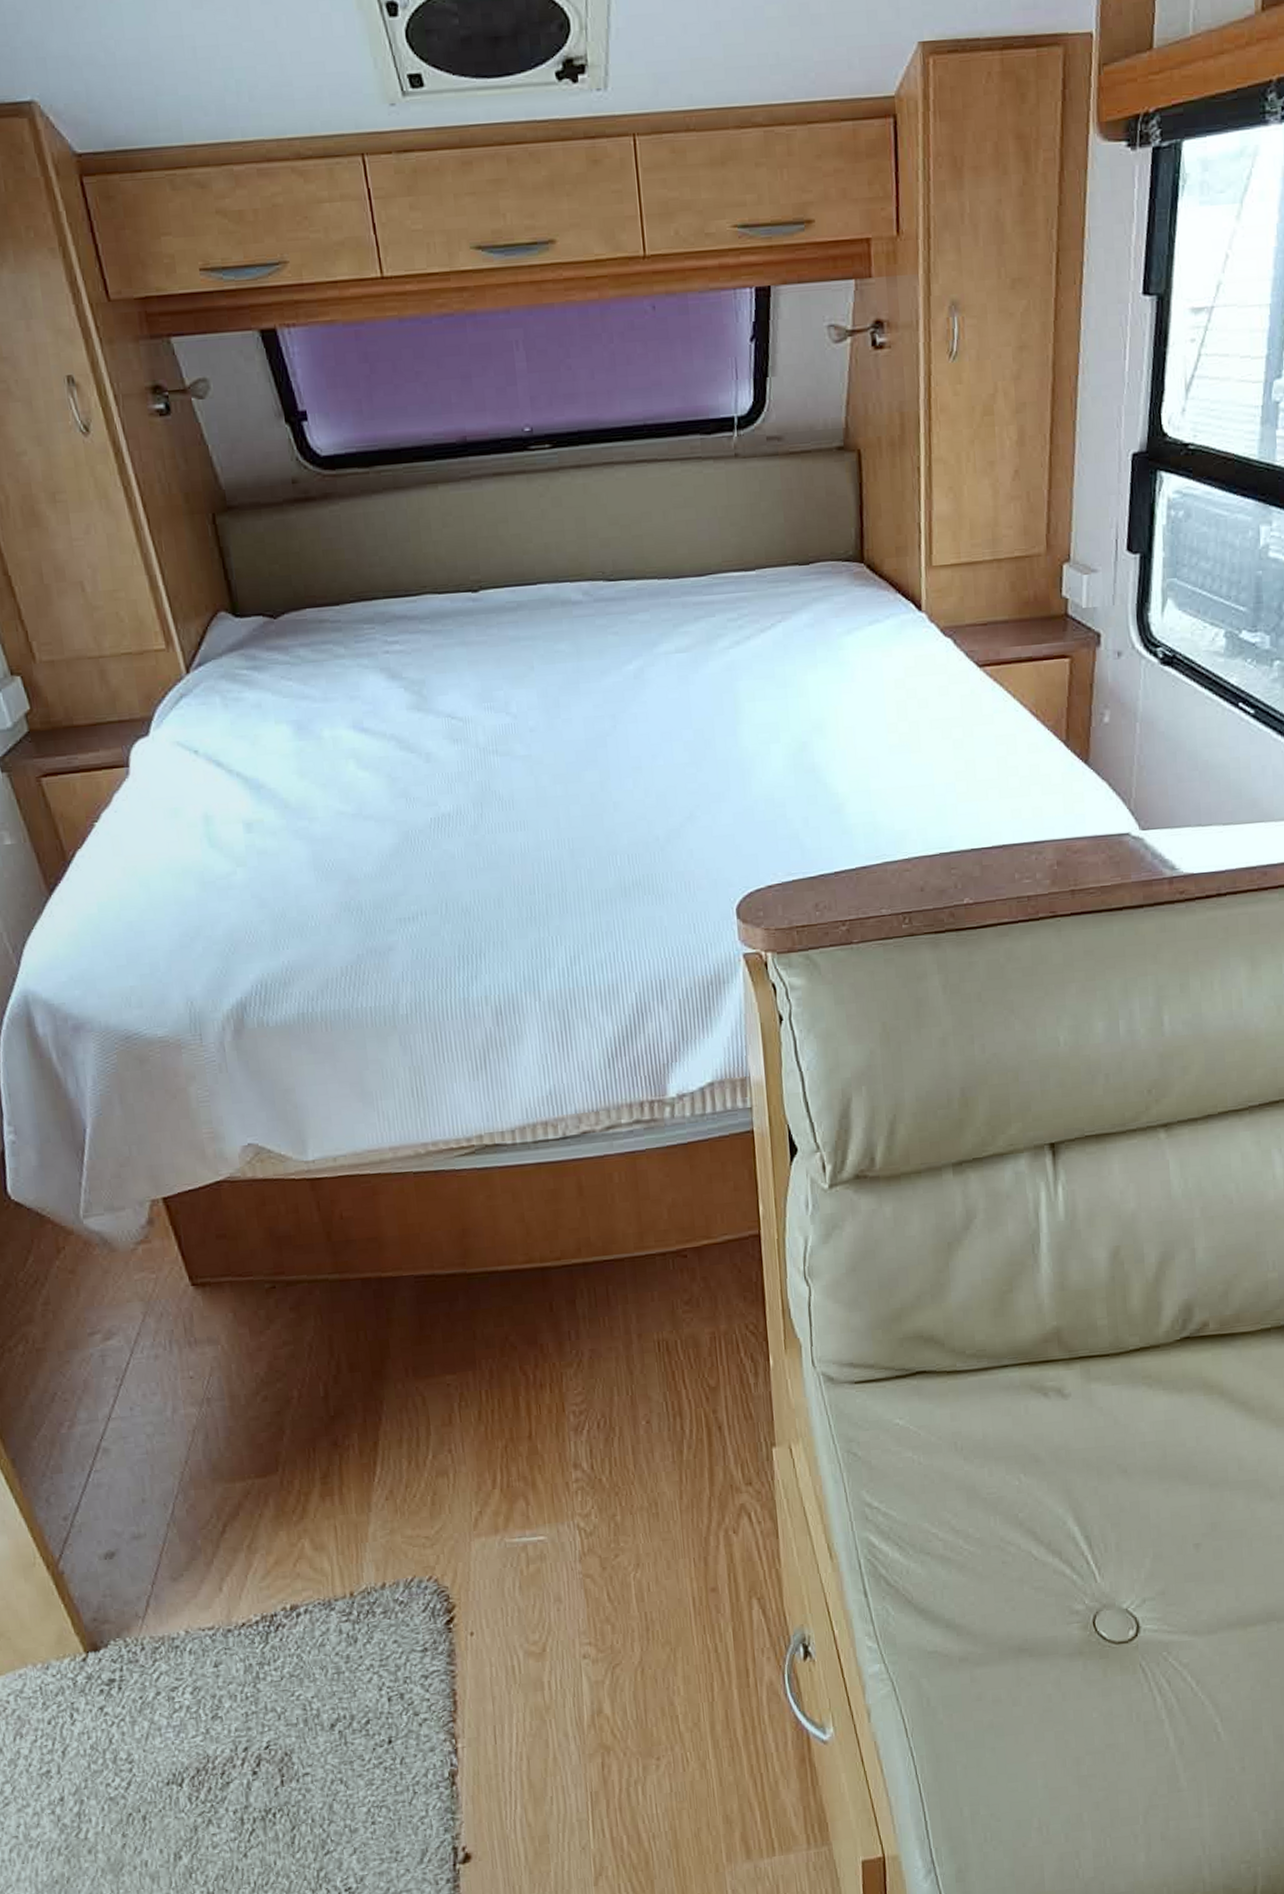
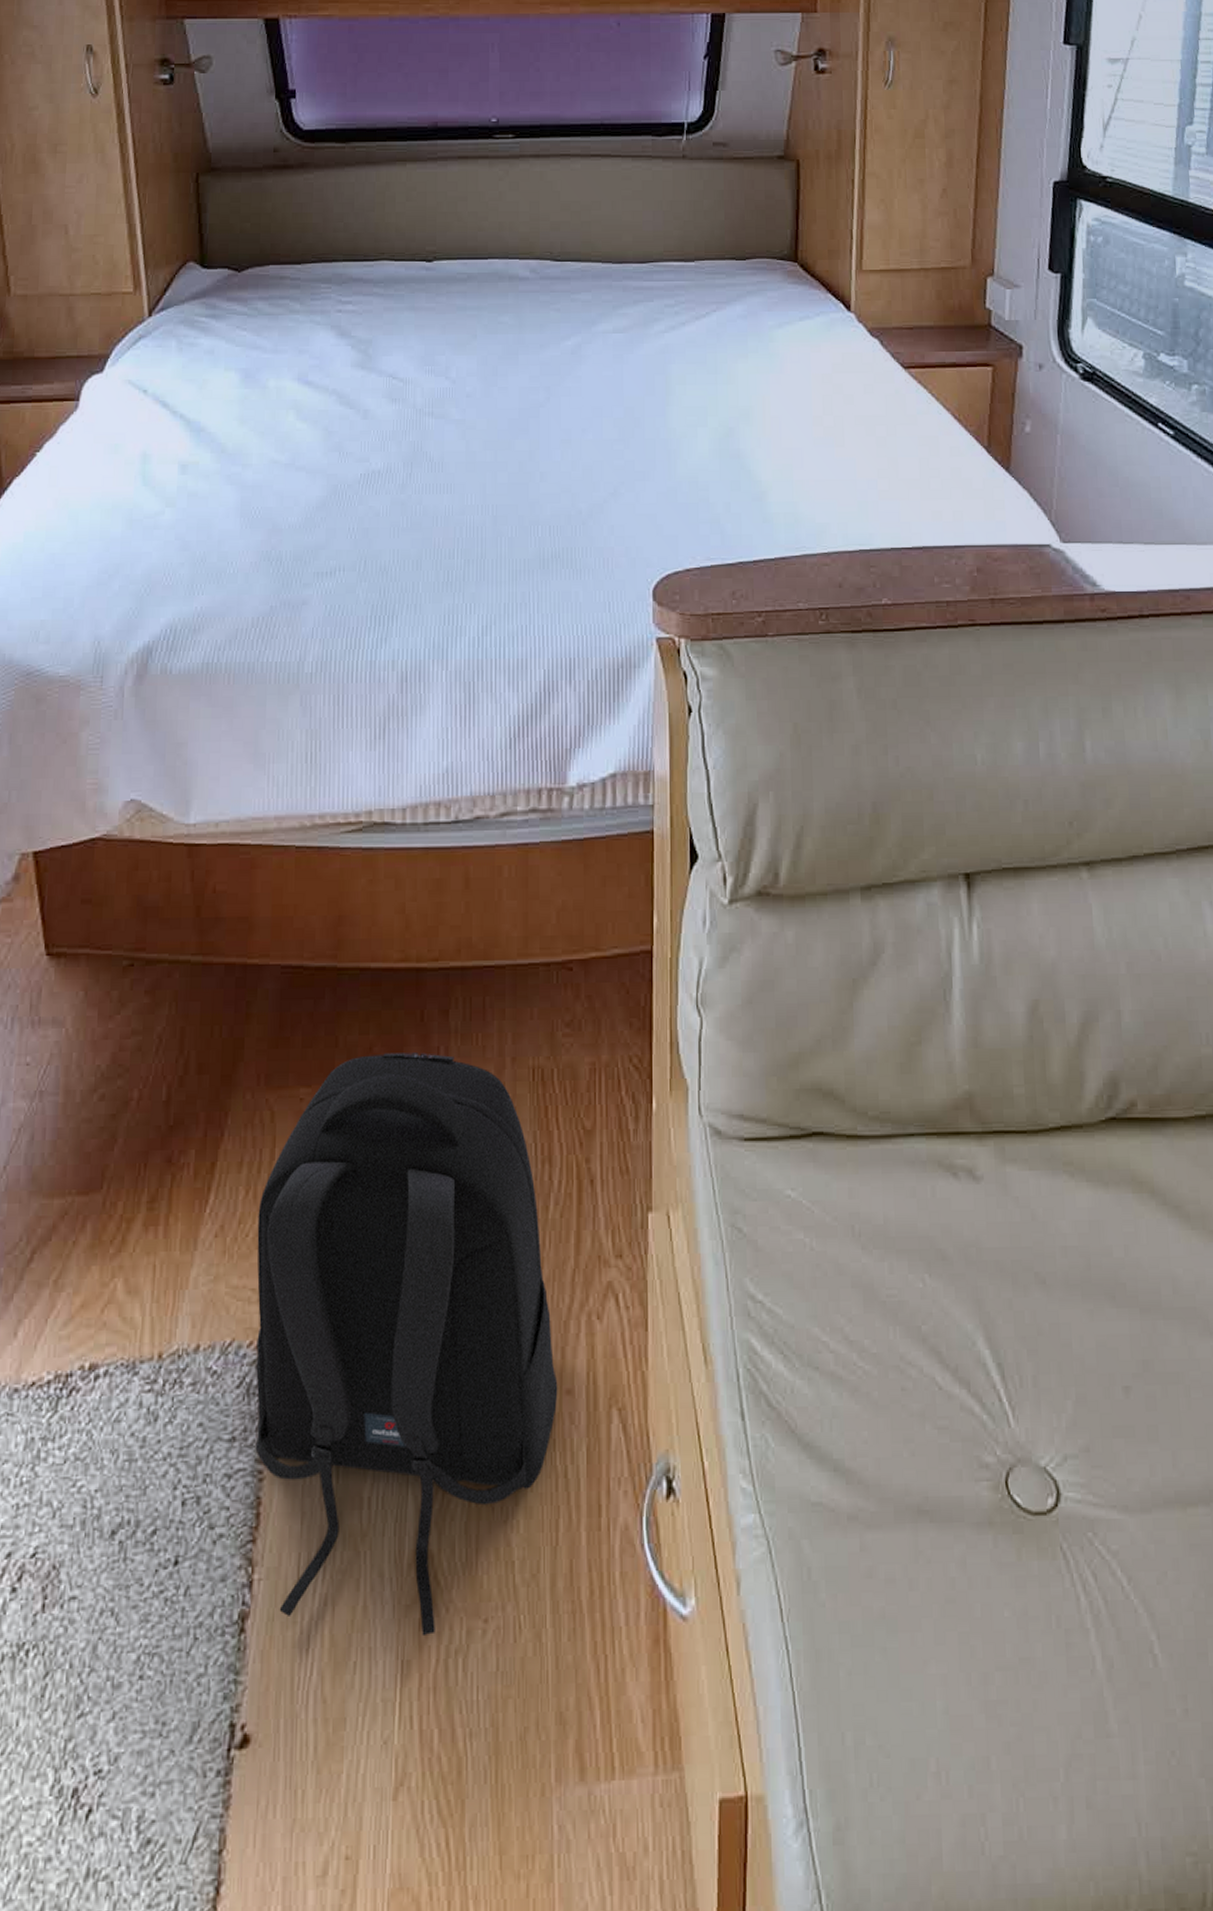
backpack: none [421,1337,704,1774] -> present [255,1052,558,1637]

